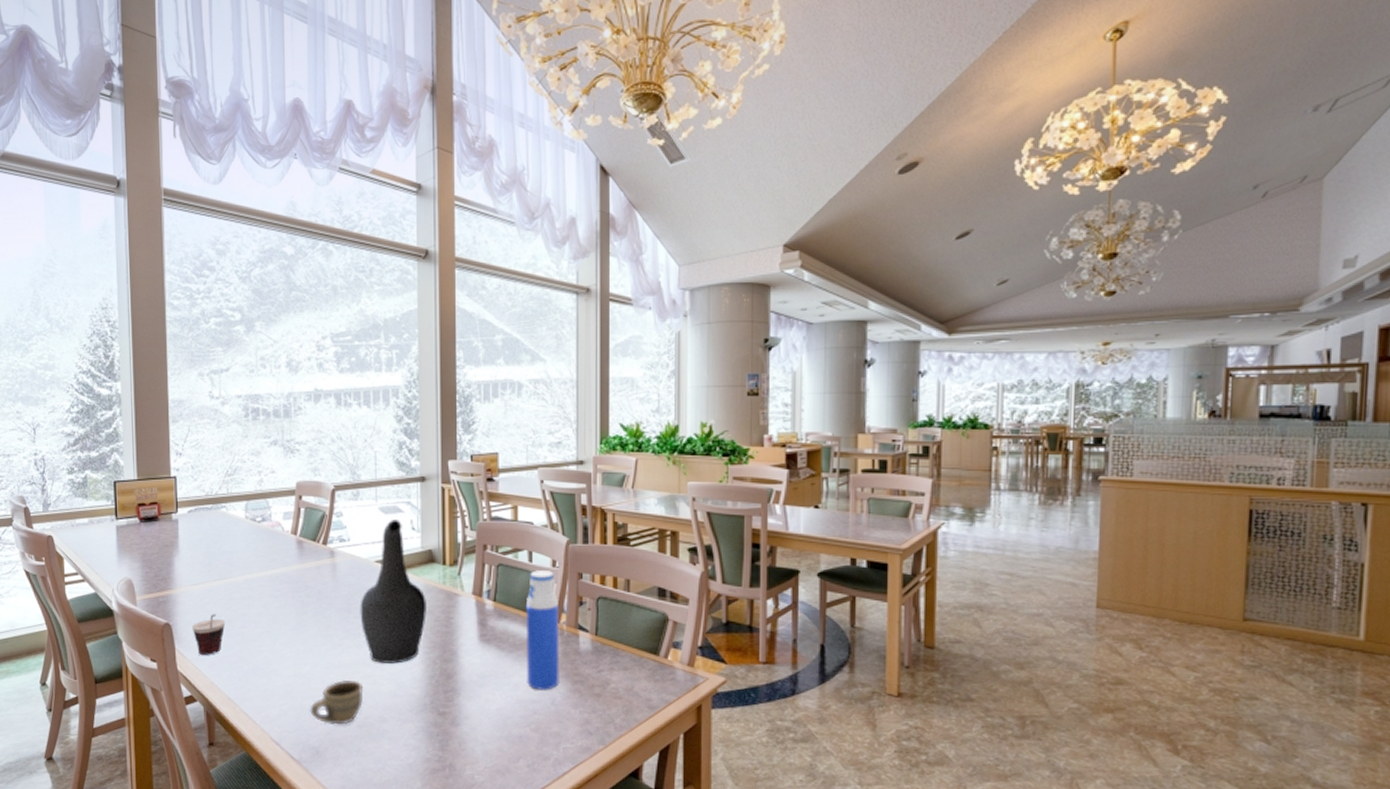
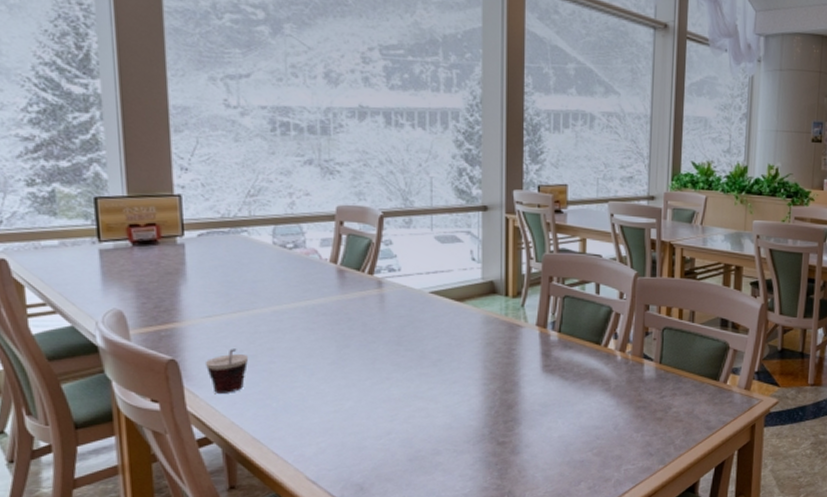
cup: present [310,679,364,725] -> none [353,413,415,460]
decorative vase: present [360,520,426,664] -> none [412,249,487,396]
water bottle: present [525,570,560,690] -> none [590,302,625,416]

